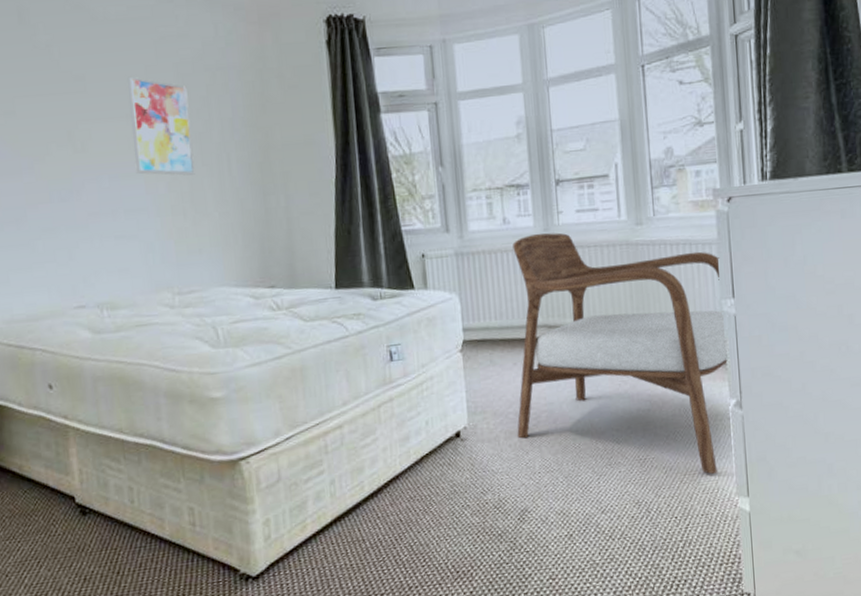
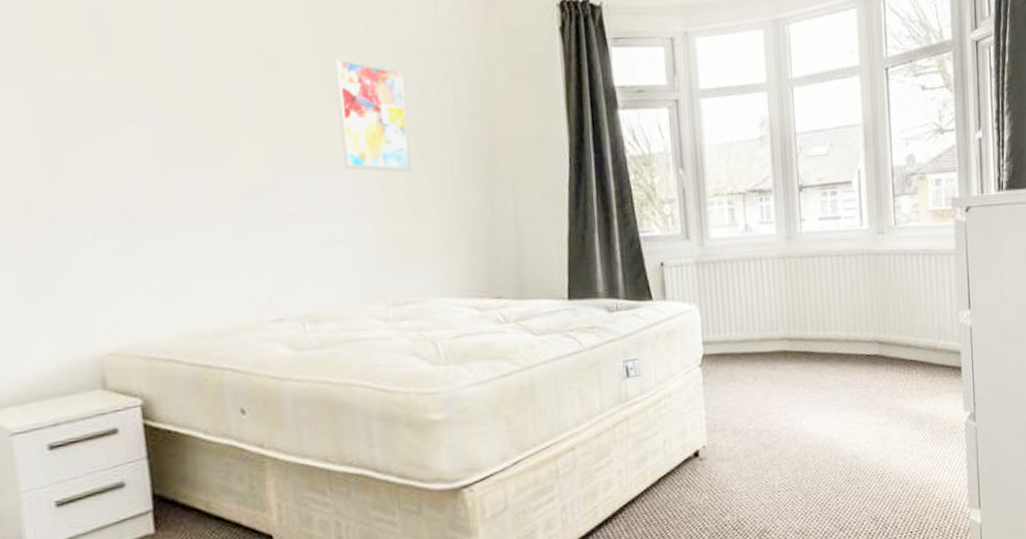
armchair: present [513,232,729,474] -> none [755,241,964,487]

